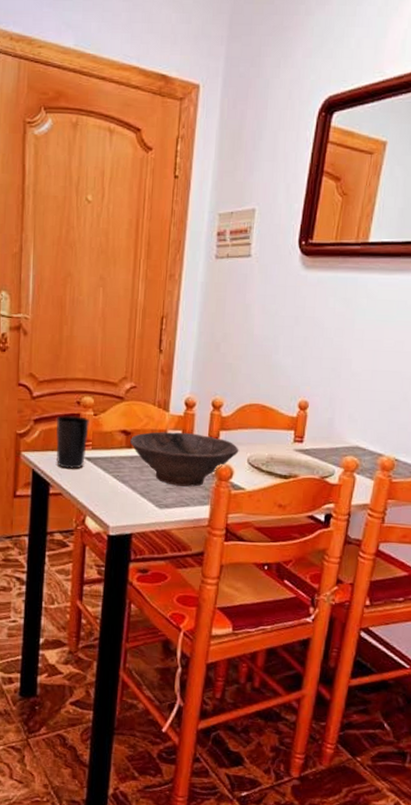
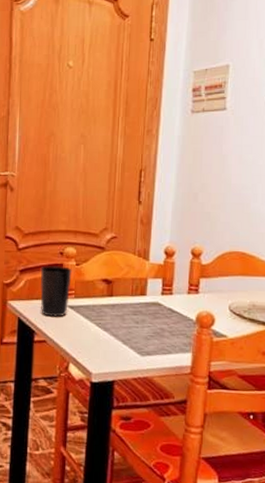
bowl: present [130,432,239,487] -> none [111,280,220,334]

